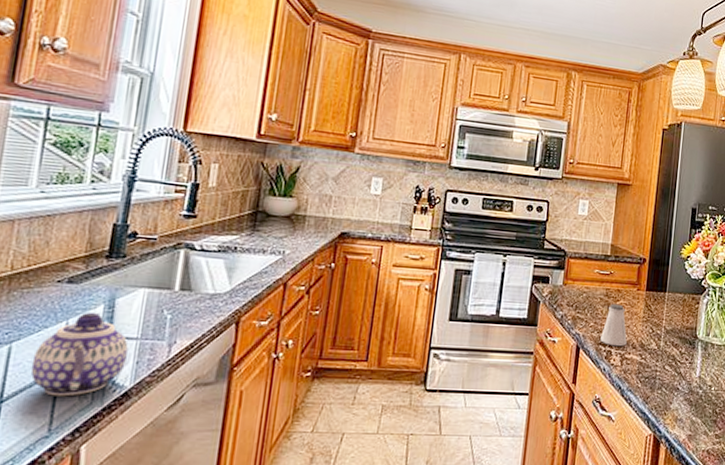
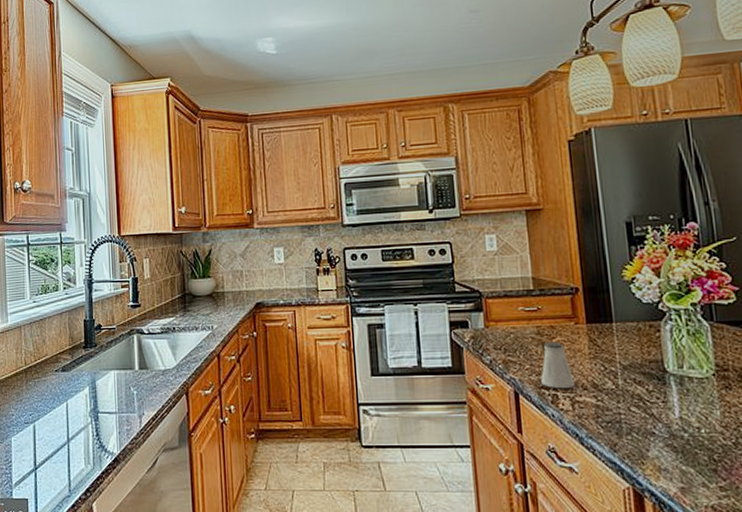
teapot: present [30,312,128,397] -> none [49,393,111,463]

